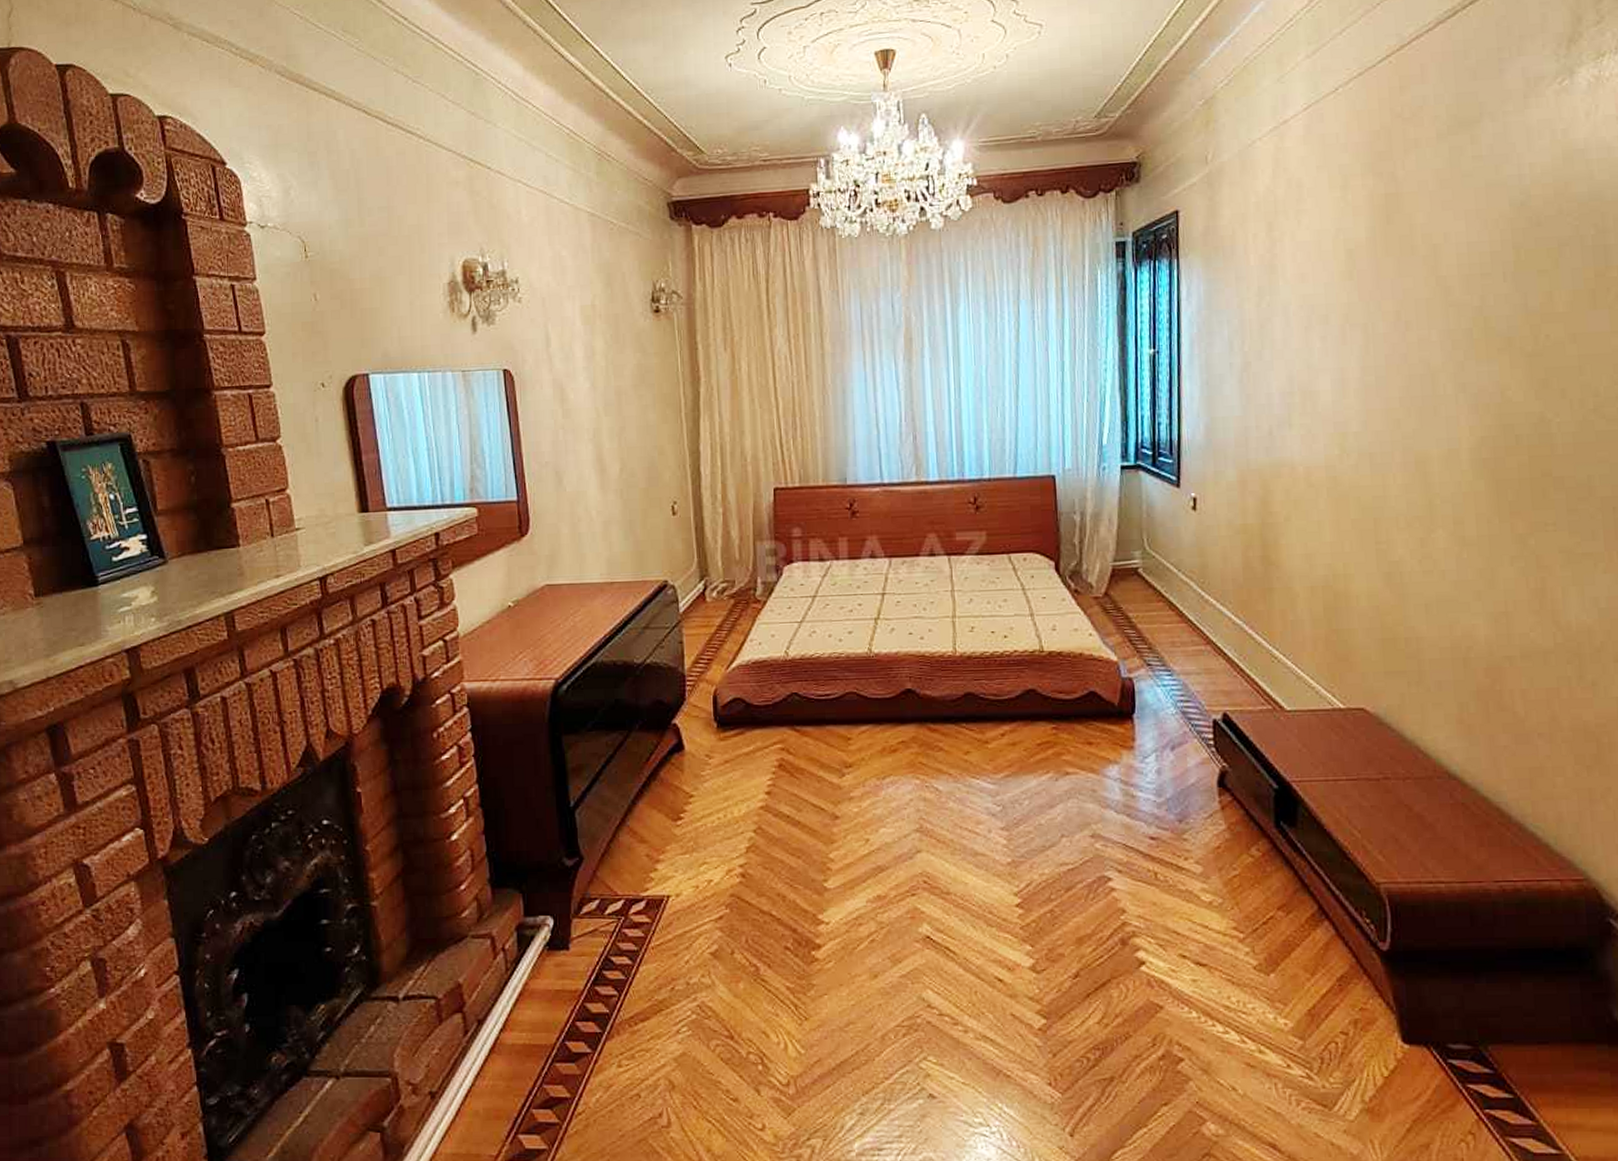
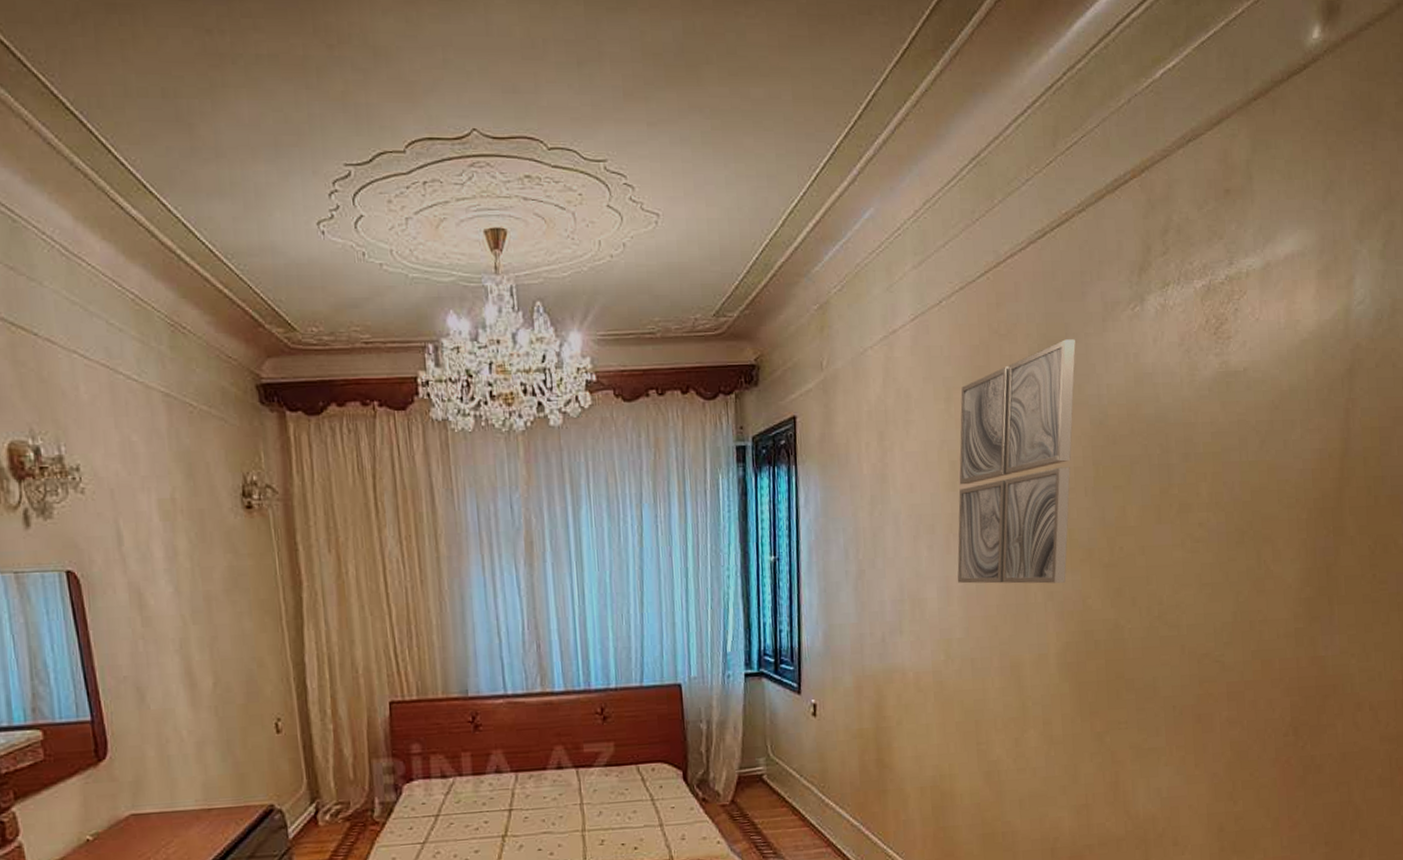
wall art: none [1353,118,1492,375] -> present [957,339,1076,584]

